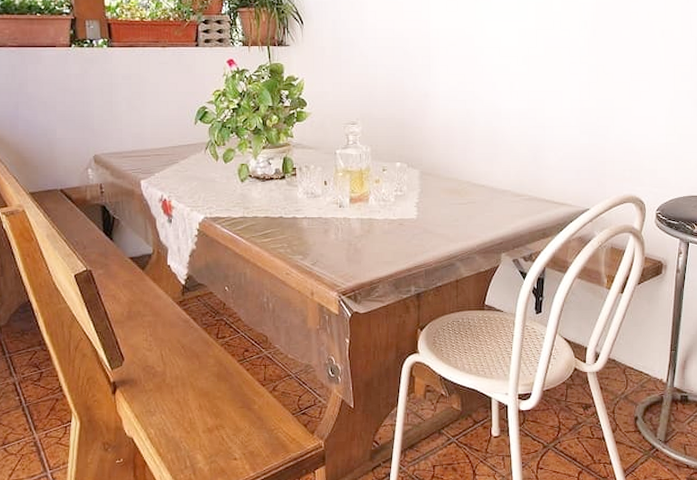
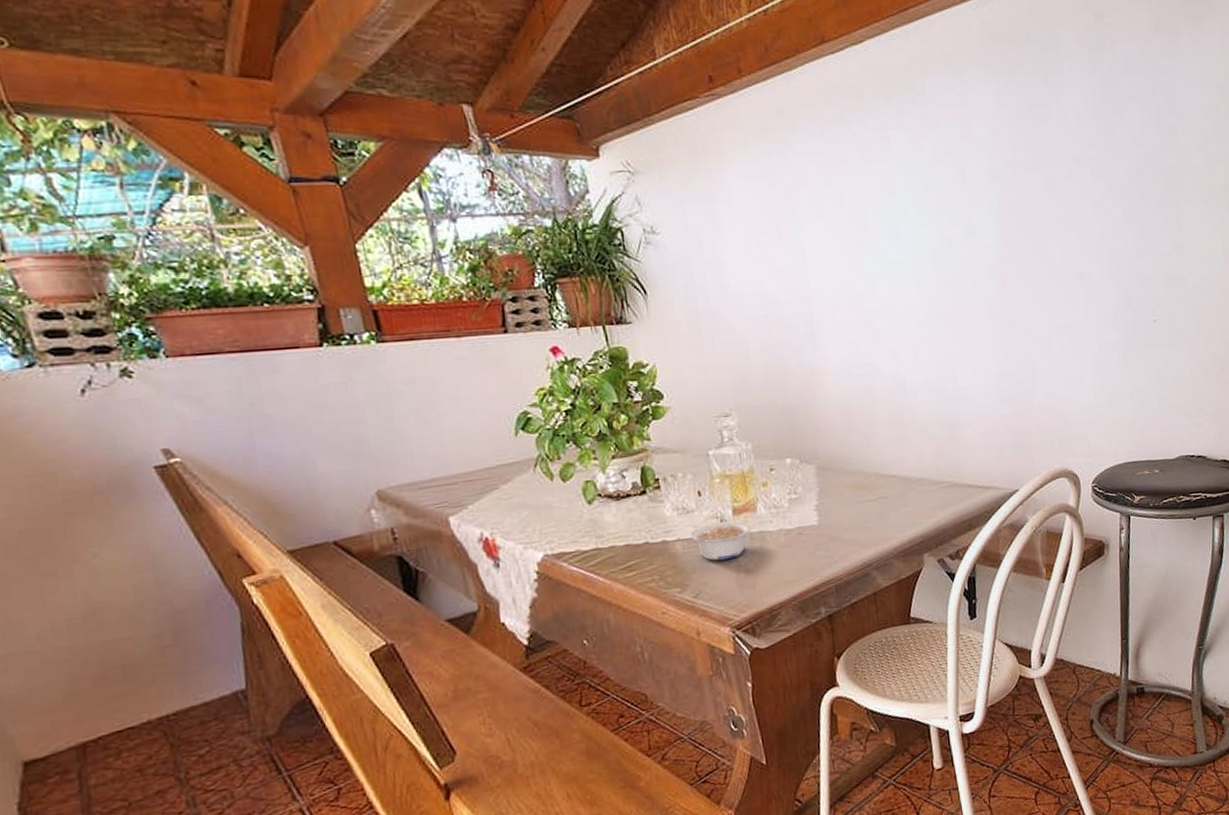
legume: none [315,208,363,238] -> present [690,521,752,561]

